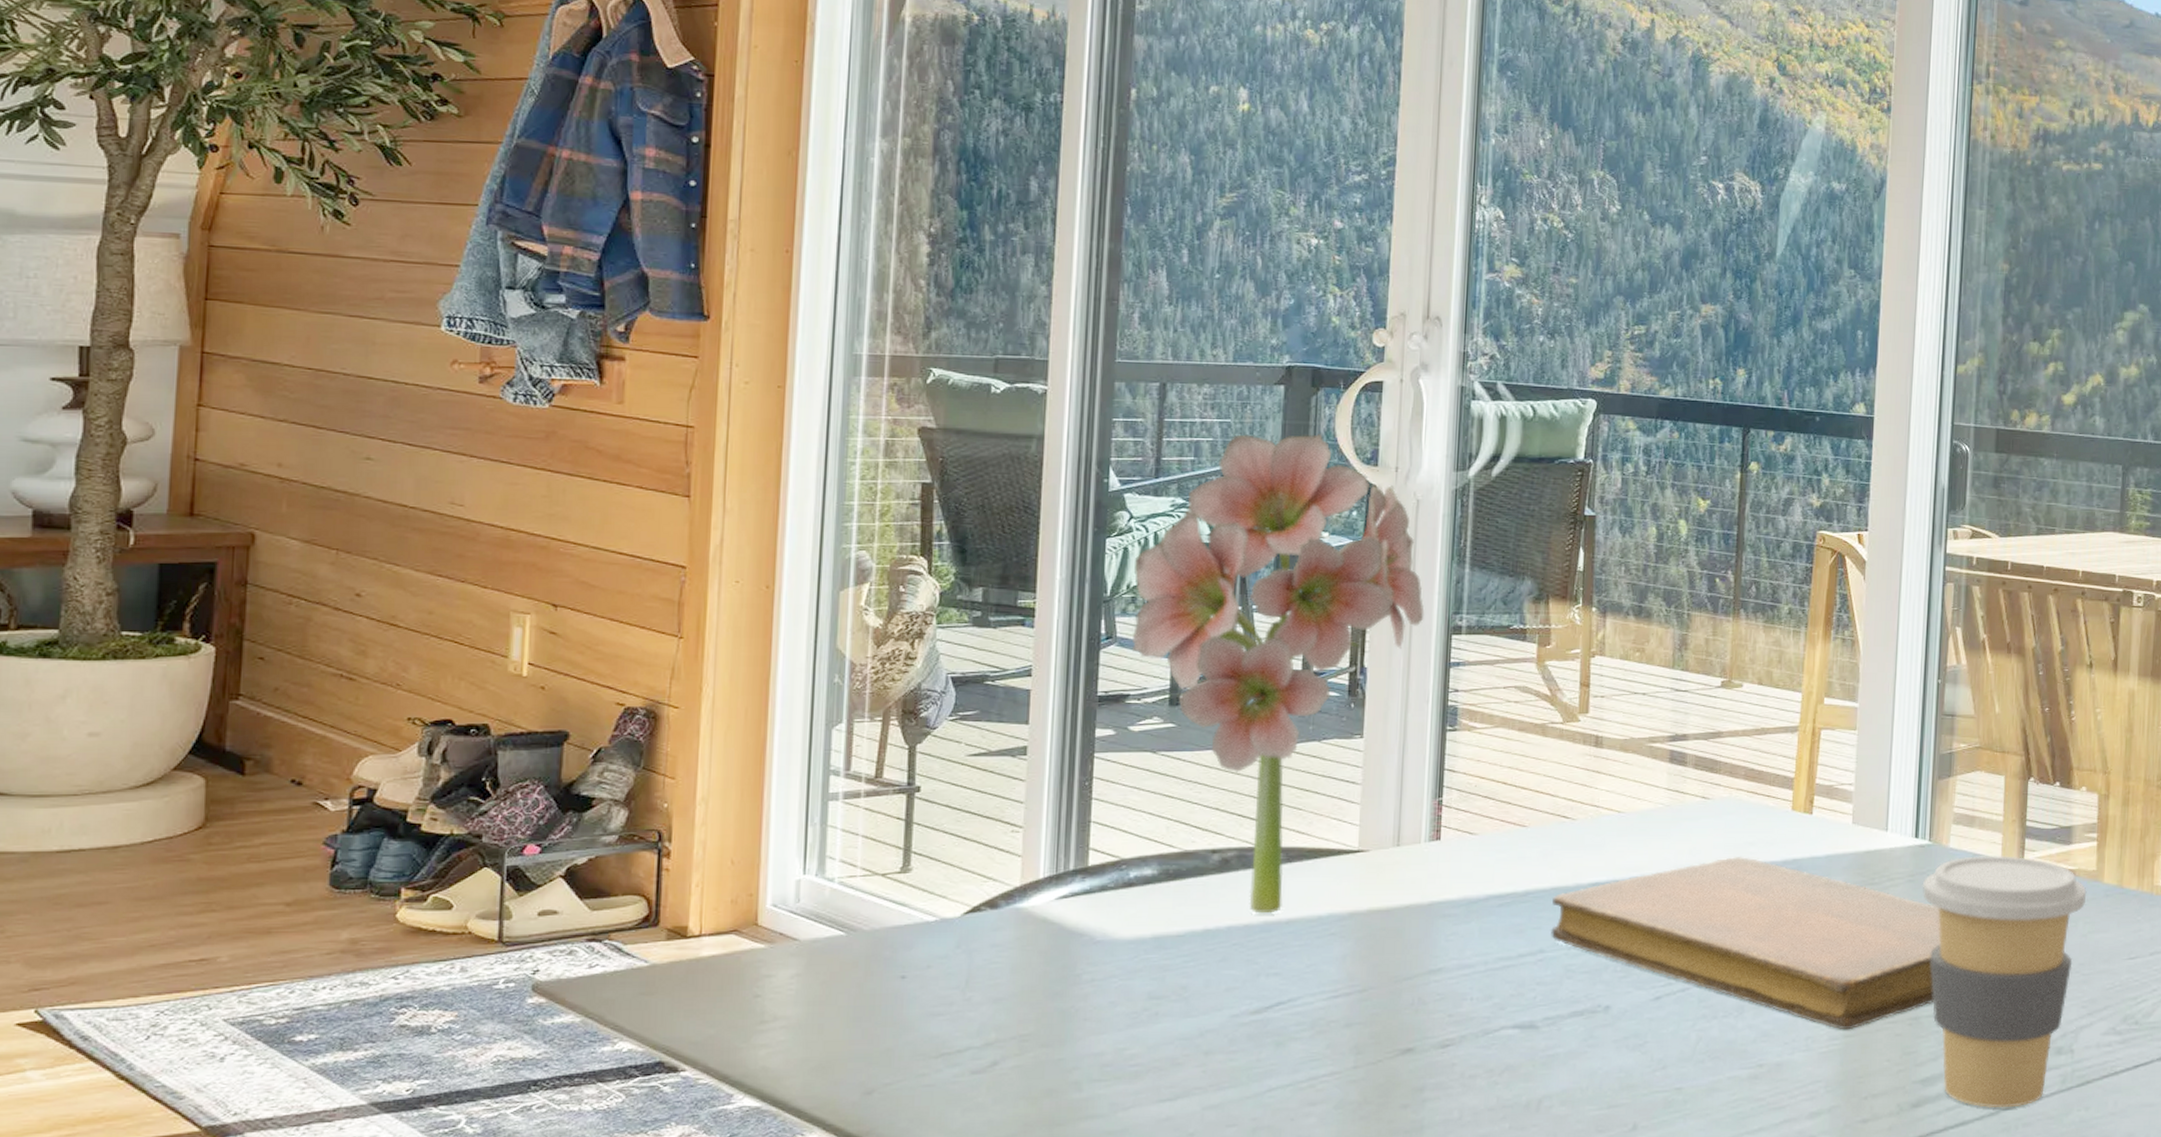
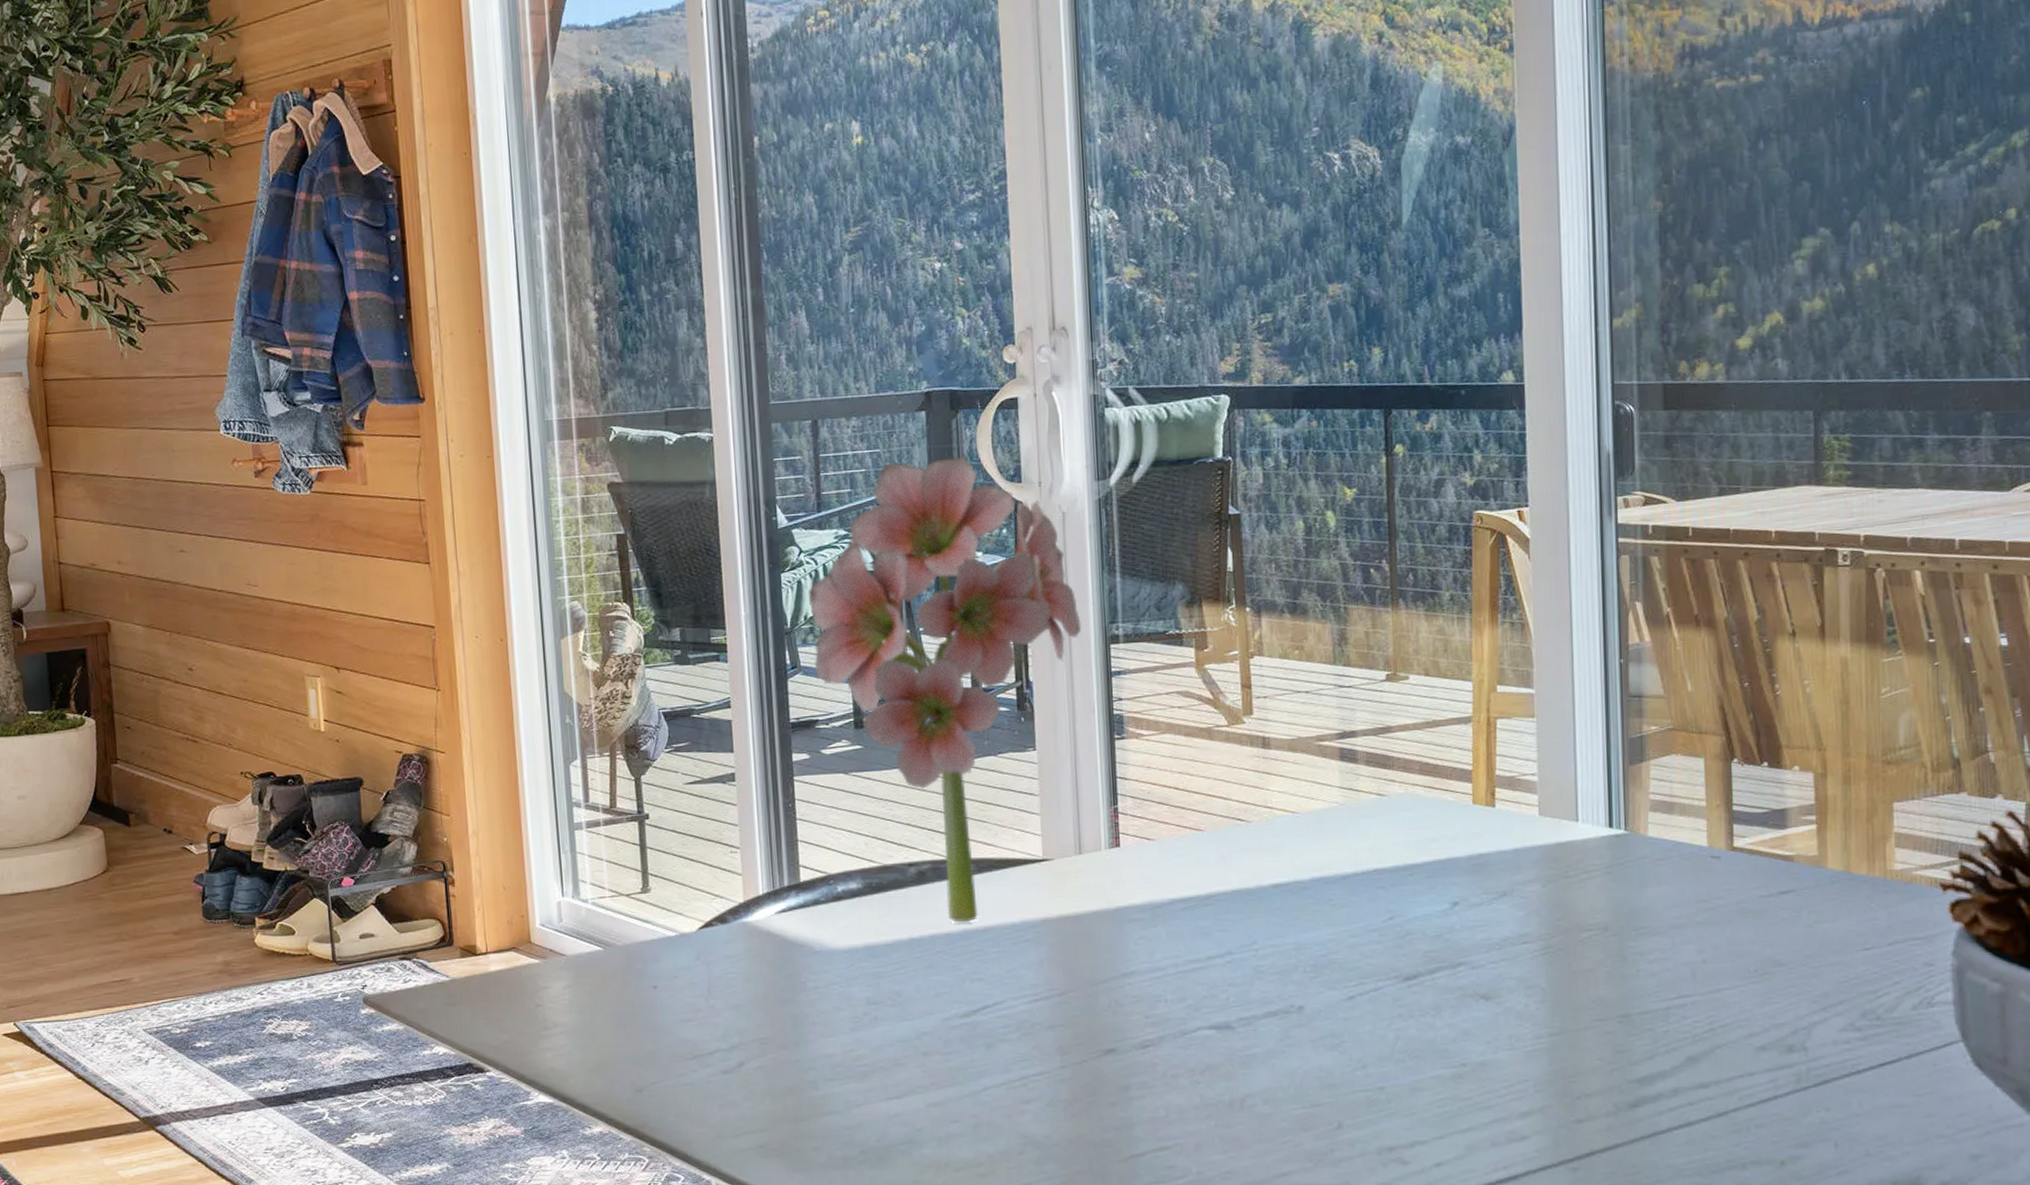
notebook: present [1551,856,1941,1030] -> none [1235,852,1647,1028]
coffee cup: present [1922,856,2087,1108] -> none [1621,843,1809,1109]

